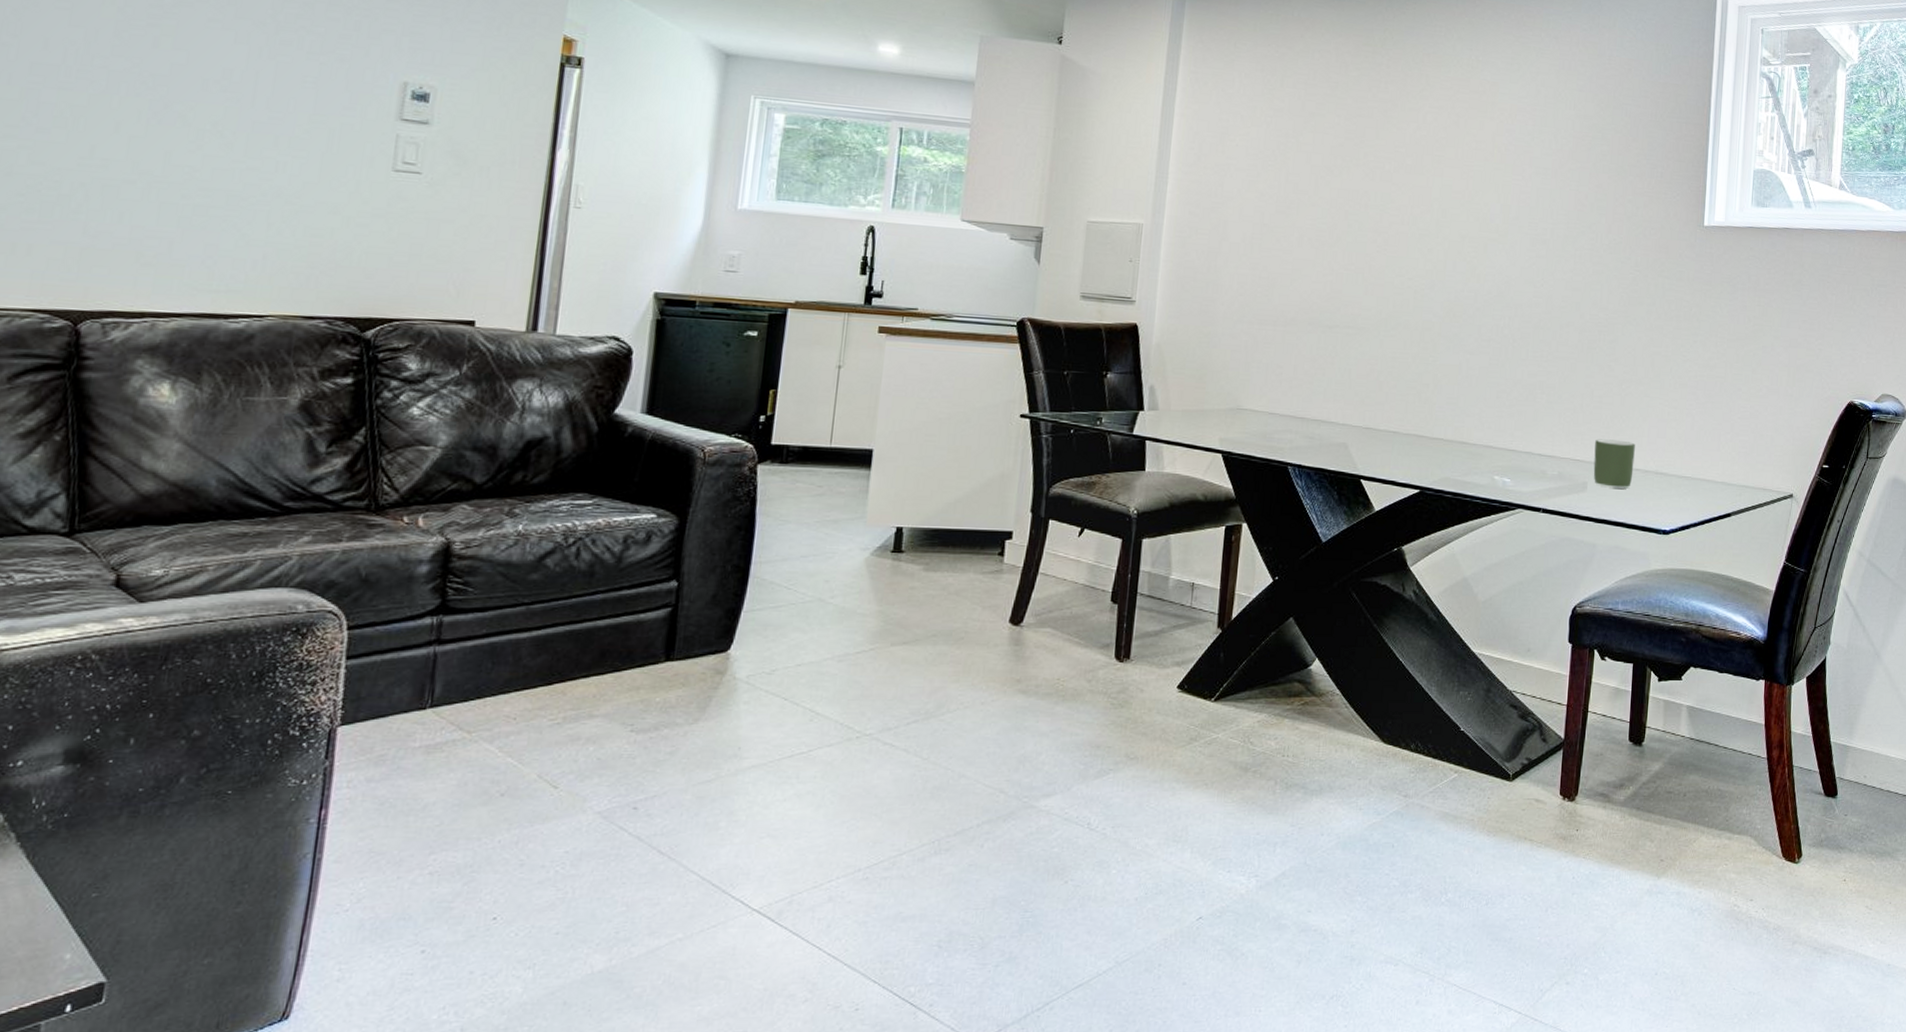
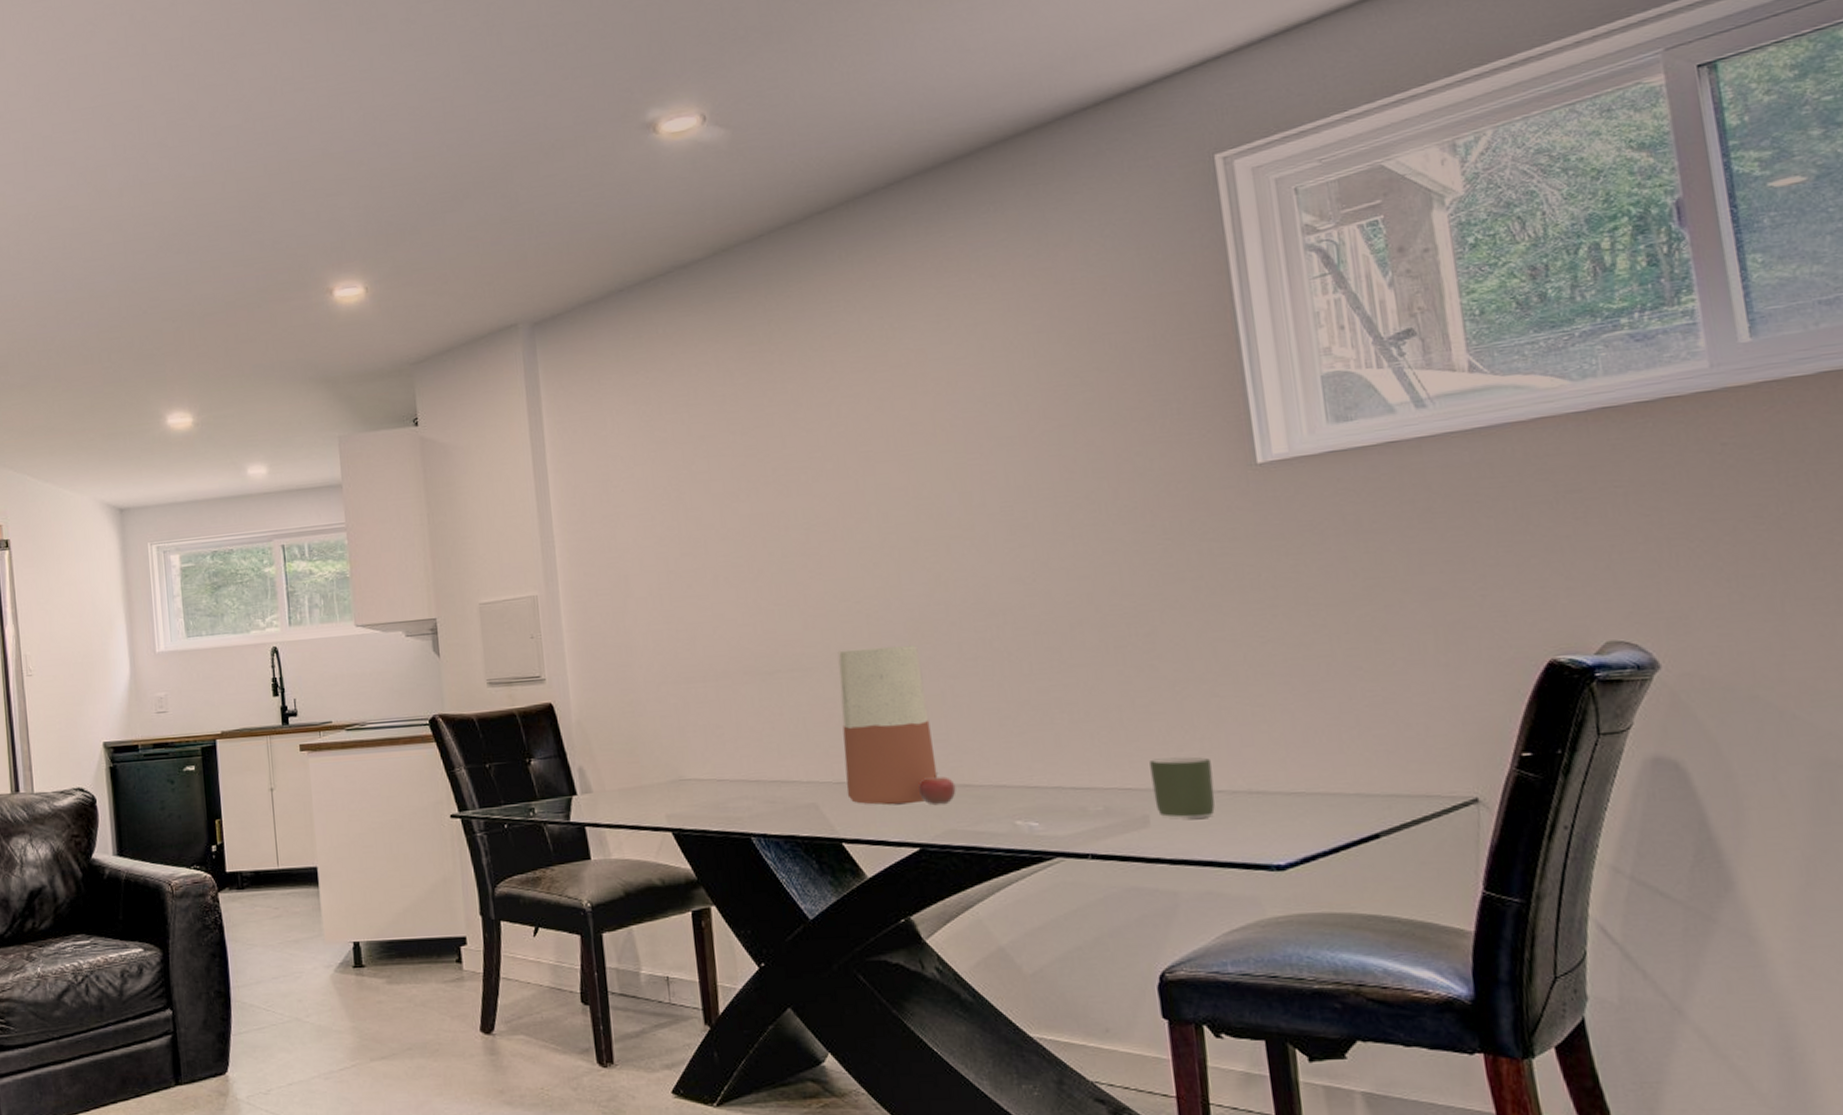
vase: none [1372,317,1449,453] -> present [837,645,938,805]
fruit: none [1427,429,1456,457] -> present [917,772,956,806]

